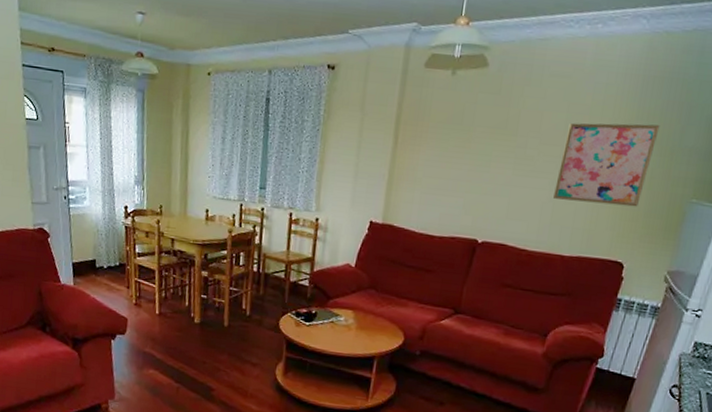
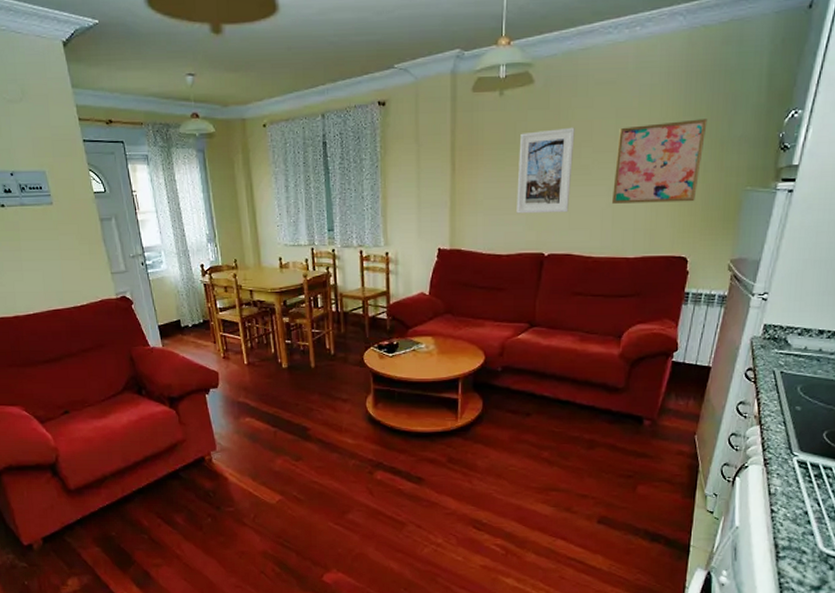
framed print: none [454,115,525,202] -> present [516,127,575,214]

